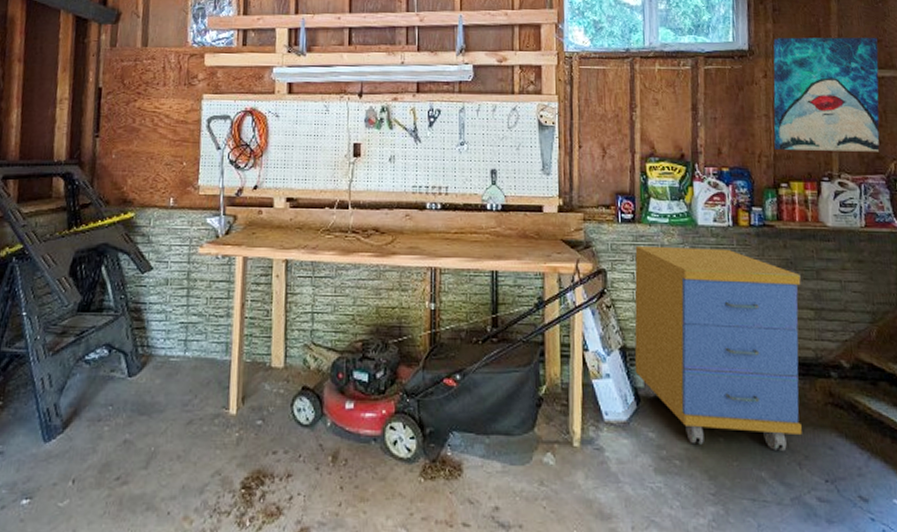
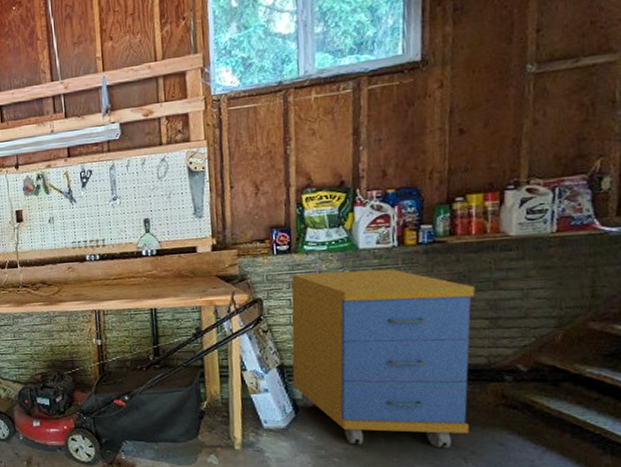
wall art: present [773,37,880,152] -> none [449,18,592,163]

